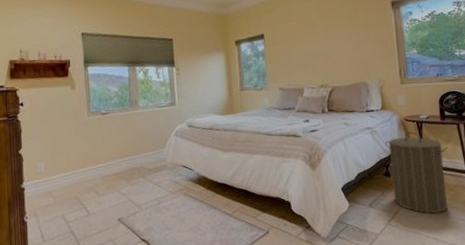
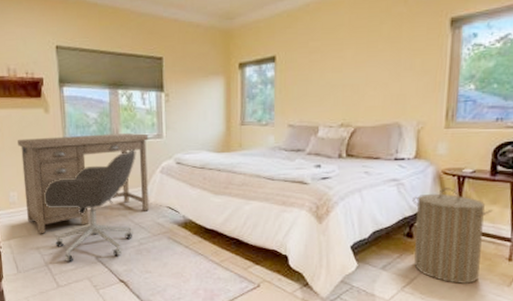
desk: none [46,103,166,201] -> present [18,133,149,234]
office chair: none [69,117,153,227] -> present [43,149,136,263]

